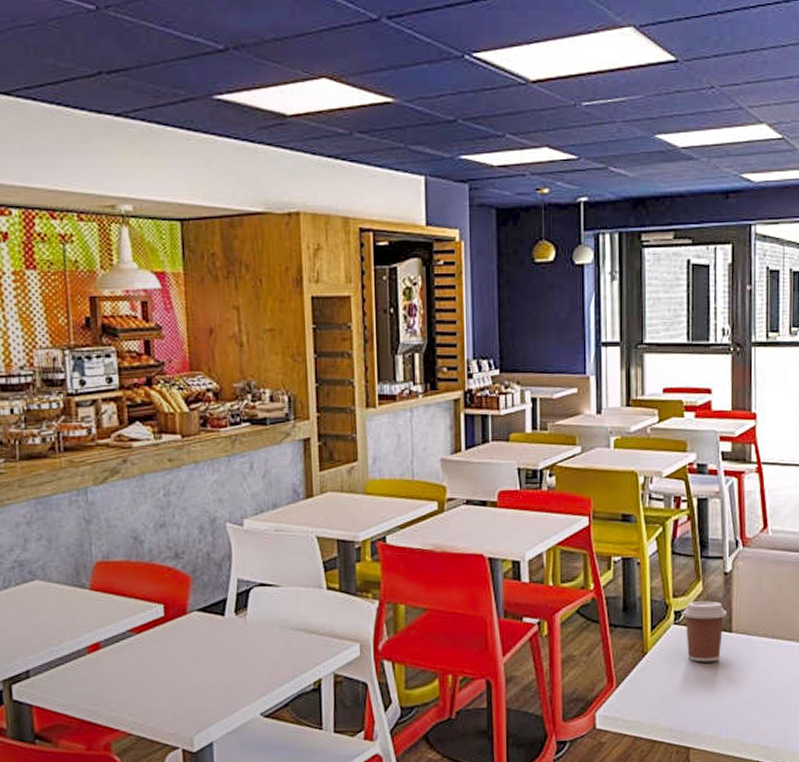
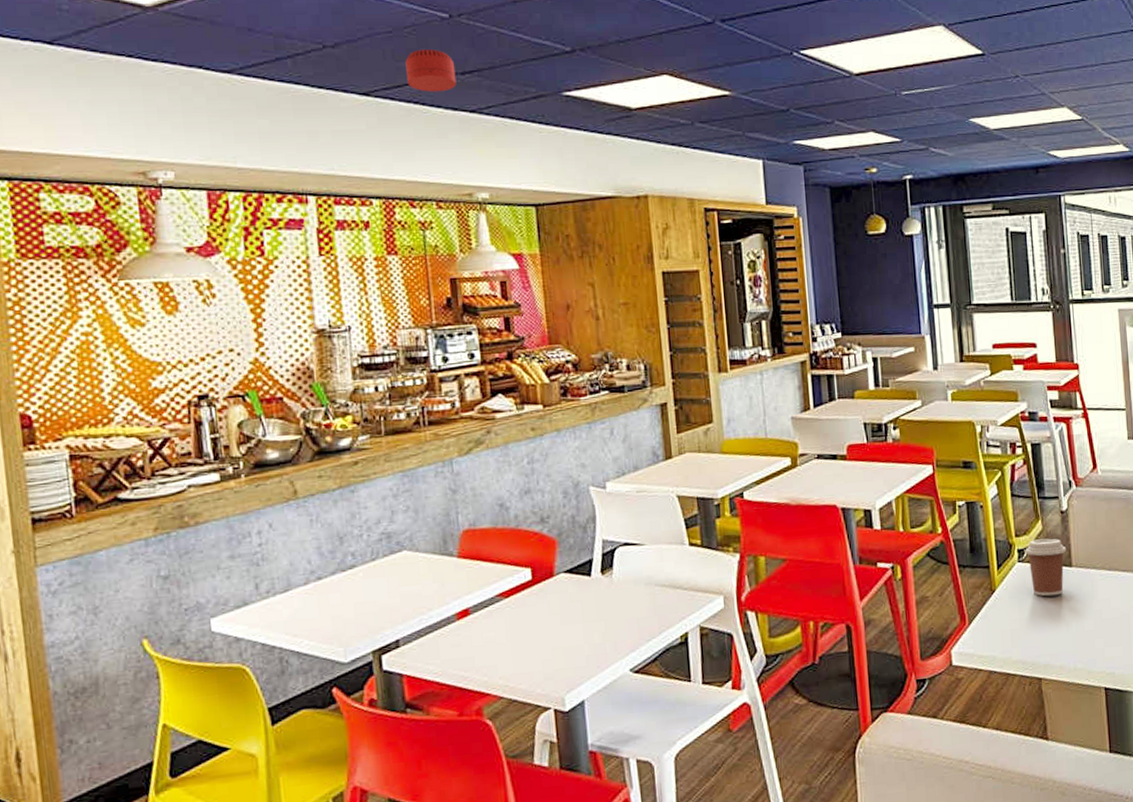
smoke detector: none [49,45,102,93] -> present [405,50,457,92]

